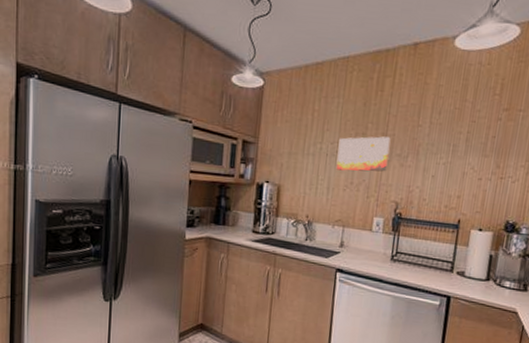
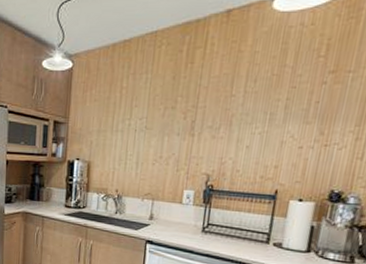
wall art: present [336,136,391,172] -> none [145,109,202,146]

